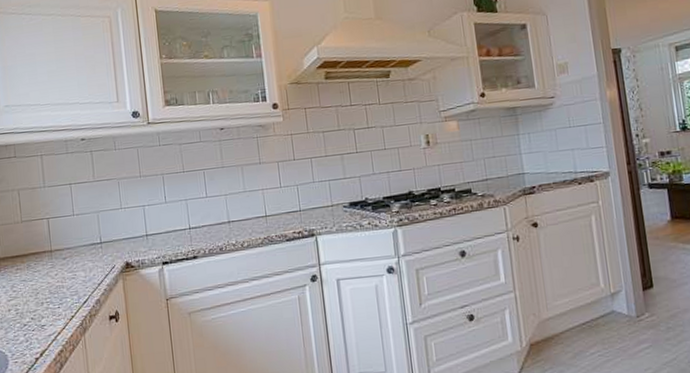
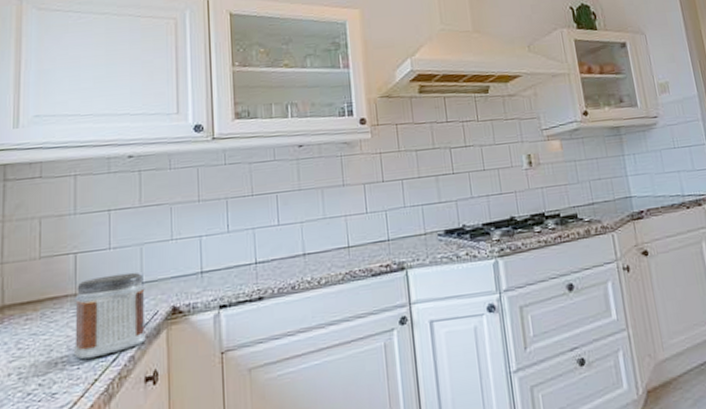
jar: none [51,234,107,301] -> present [73,272,146,360]

